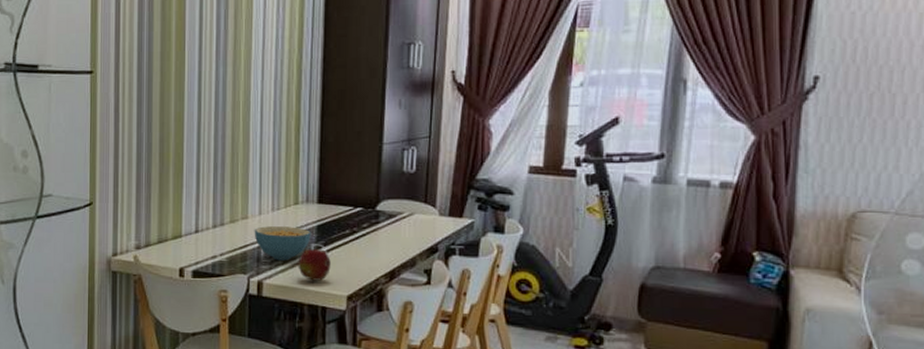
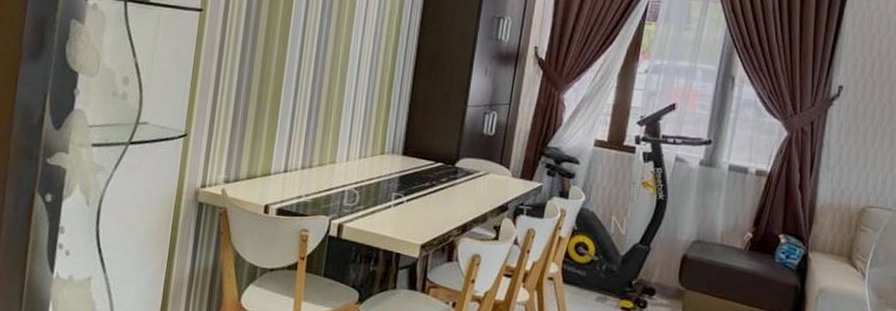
cereal bowl: present [254,226,311,261] -> none [339,172,393,207]
fruit: present [295,249,331,281] -> none [375,197,409,228]

